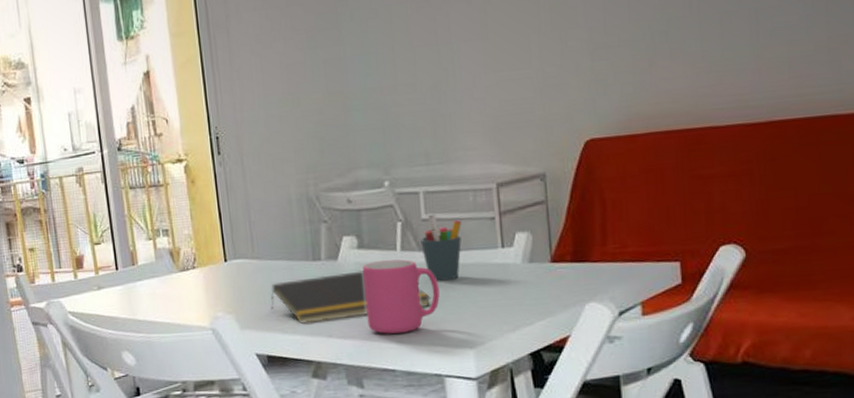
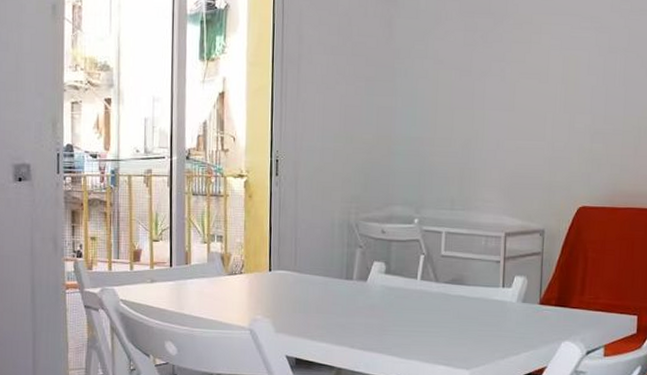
notepad: present [271,271,432,324] -> none [304,293,440,333]
mug: present [363,259,440,334] -> none [385,286,448,351]
pen holder: present [419,214,462,281] -> none [437,252,473,310]

